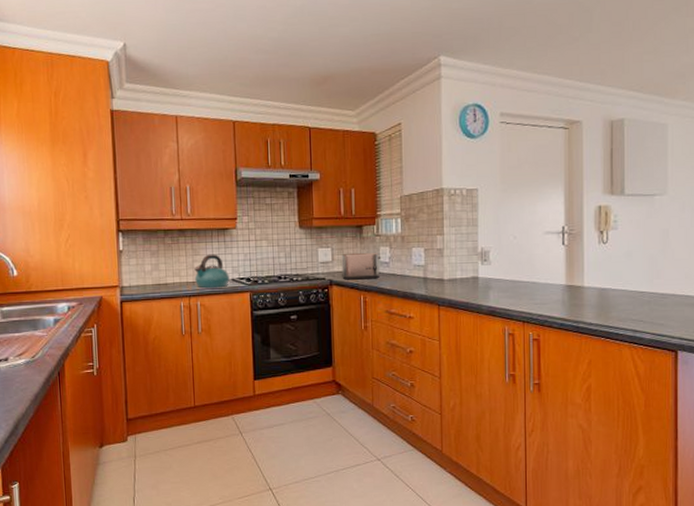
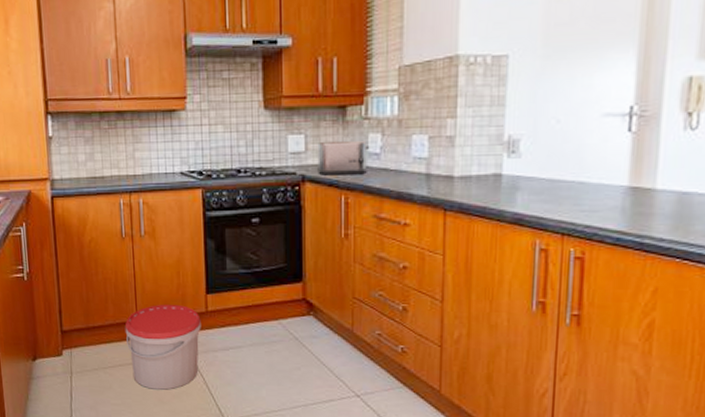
bucket: none [184,391,250,466] -> present [125,305,201,390]
kettle: present [194,254,229,289] -> none [136,141,177,183]

